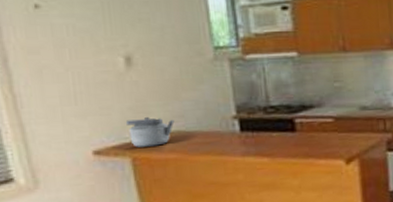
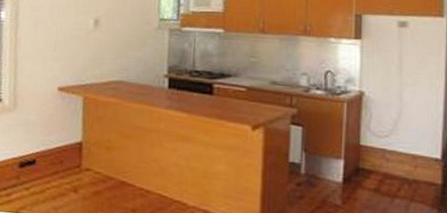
kettle: present [125,116,175,147] -> none [85,66,120,90]

